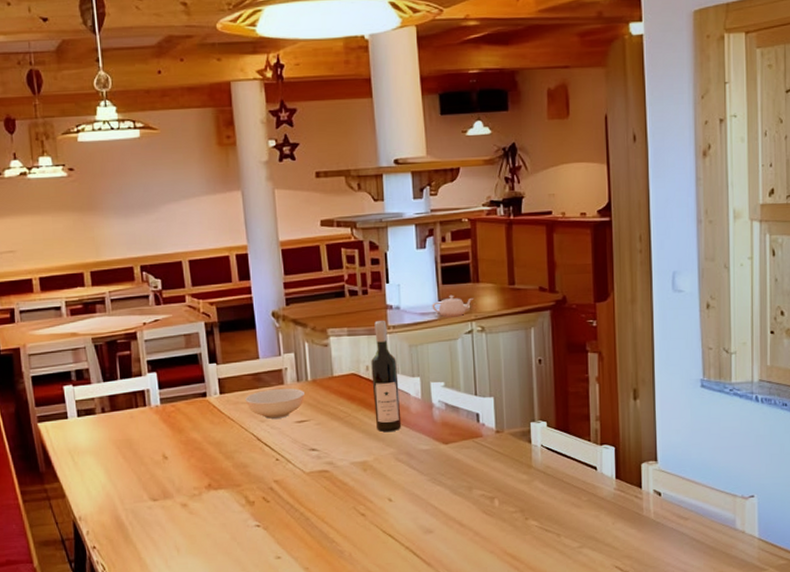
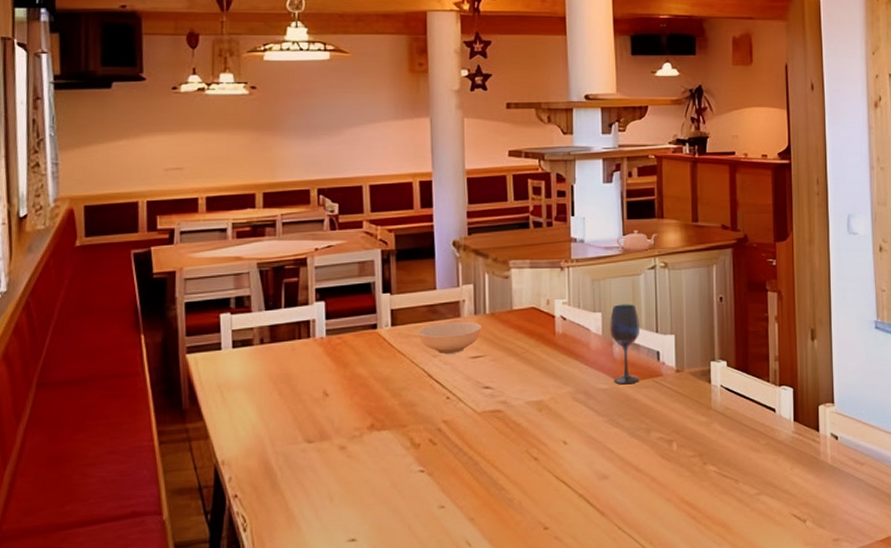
bottle: present [371,320,402,432] -> none [552,252,581,369]
wineglass: none [429,368,460,446] -> present [610,304,640,385]

